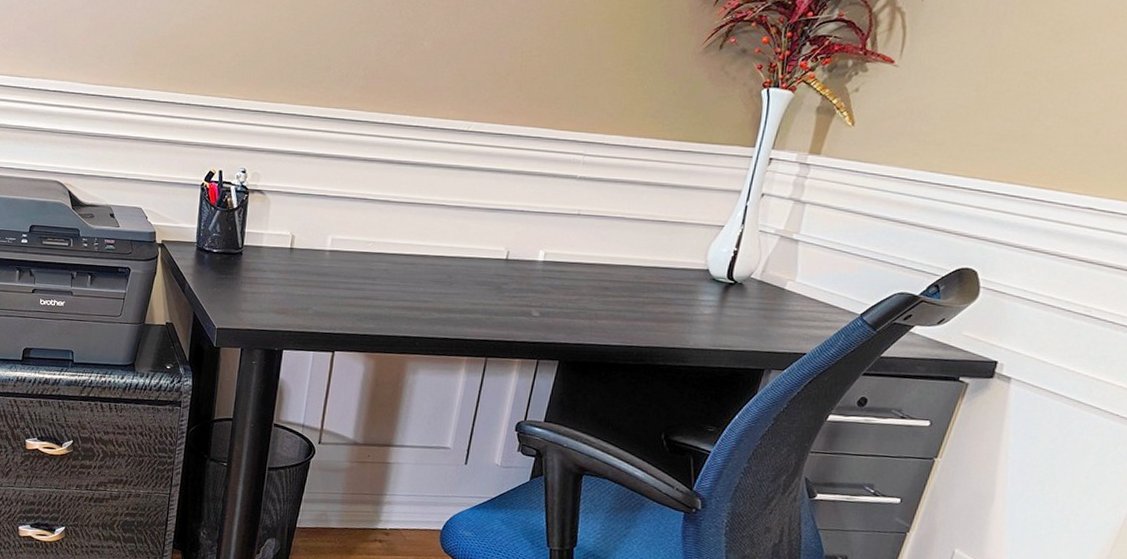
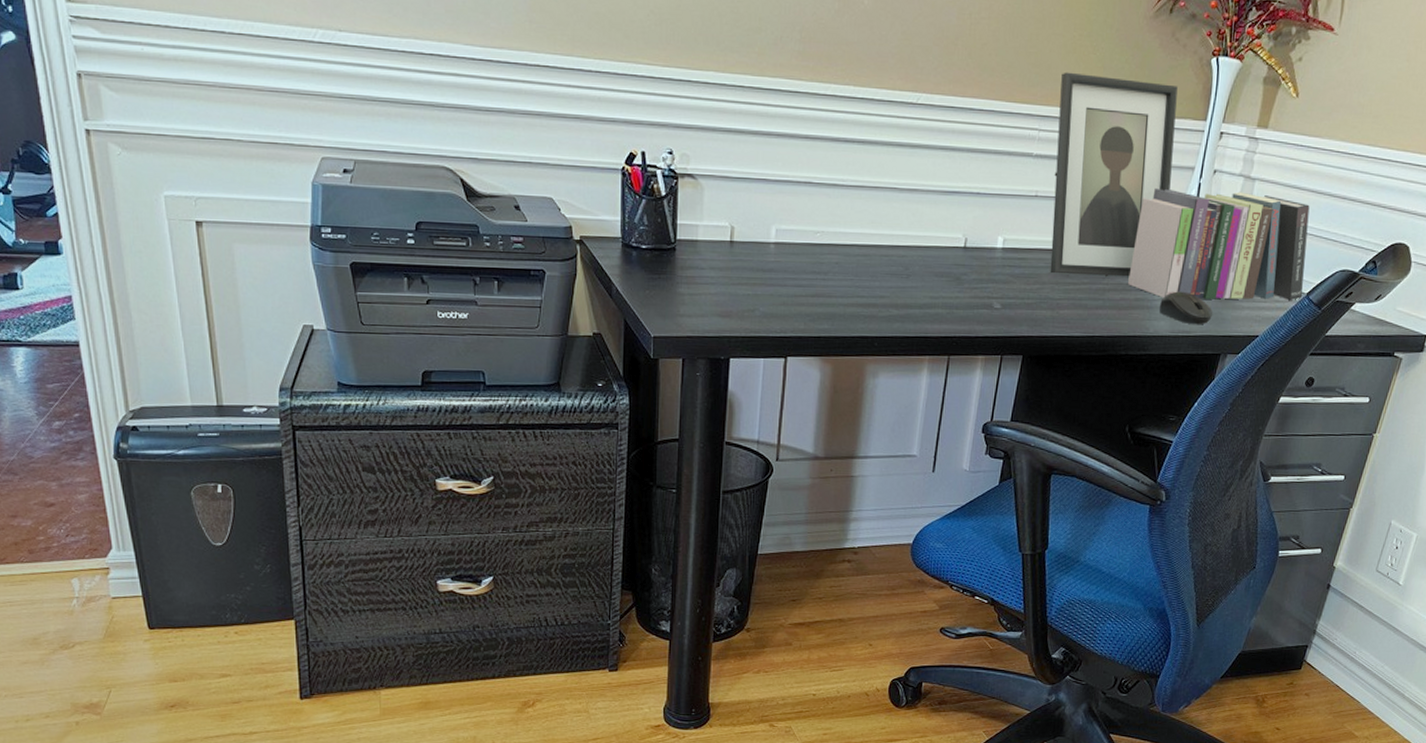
picture frame: none [589,102,726,292] -> present [1050,72,1178,277]
books: none [668,209,865,320] -> present [1128,187,1310,300]
computer mouse: none [699,307,758,341] -> present [1158,291,1214,325]

